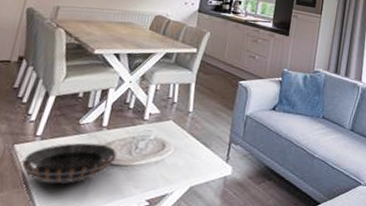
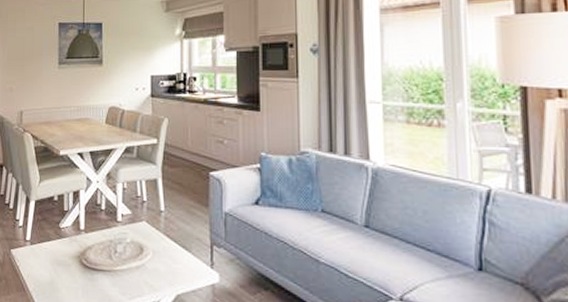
decorative bowl: present [21,142,117,184] -> none [20,247,98,288]

